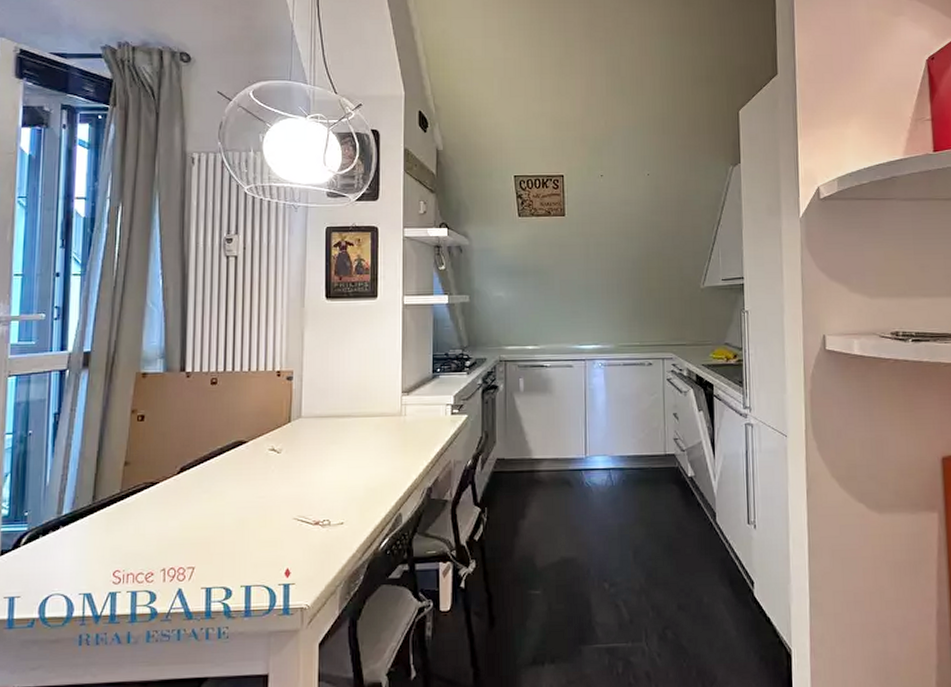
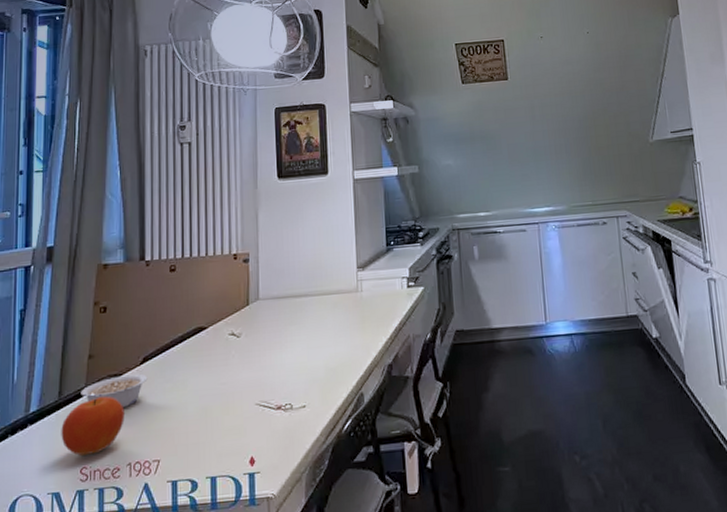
fruit: none [94,502,160,559] -> present [61,396,125,456]
legume: none [115,483,185,516] -> present [80,373,148,408]

